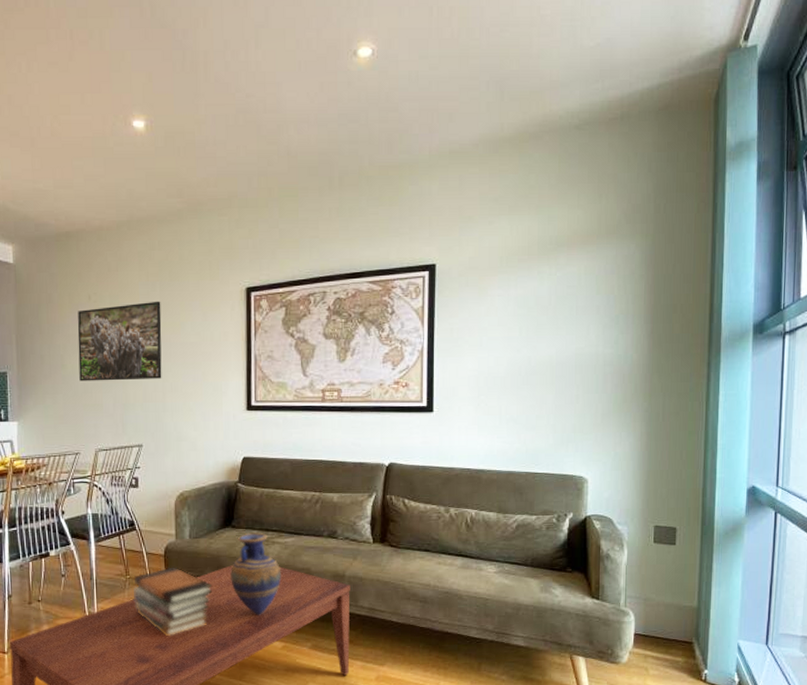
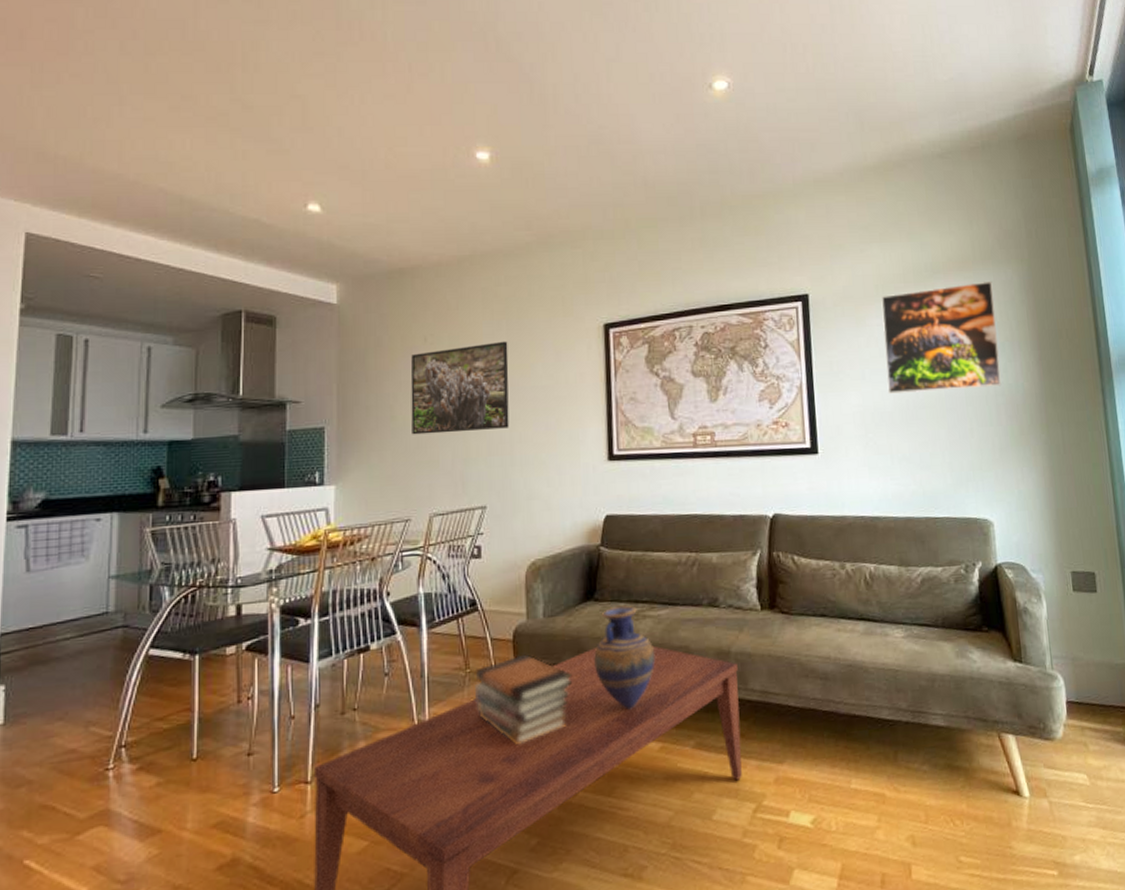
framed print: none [502,255,614,360] -> present [881,280,1002,394]

